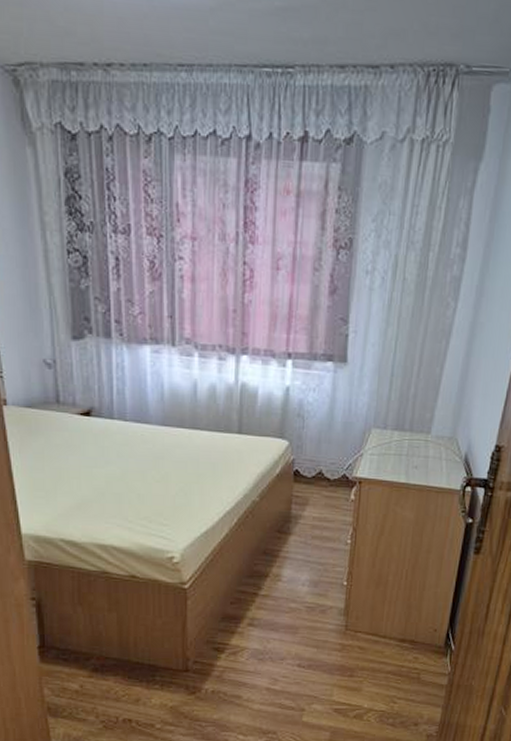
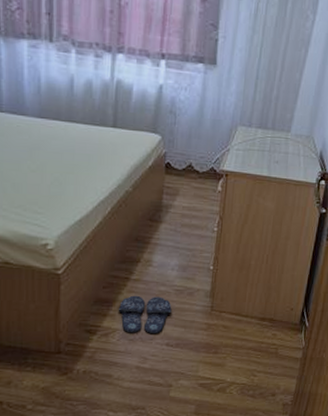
slippers: none [246,612,303,654] -> present [118,295,172,334]

